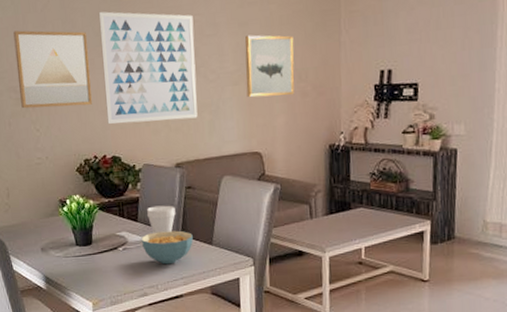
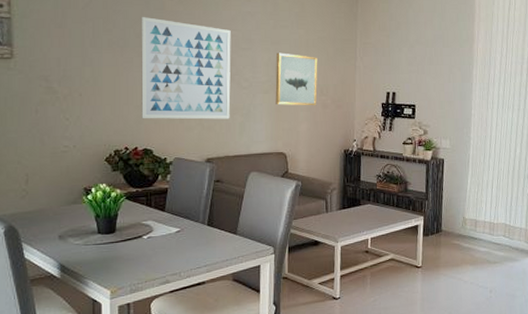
wall art: present [13,30,92,109] -> none [50,24,127,99]
cereal bowl: present [141,230,193,265] -> none [167,220,218,253]
cup: present [146,205,176,233] -> none [174,196,203,223]

